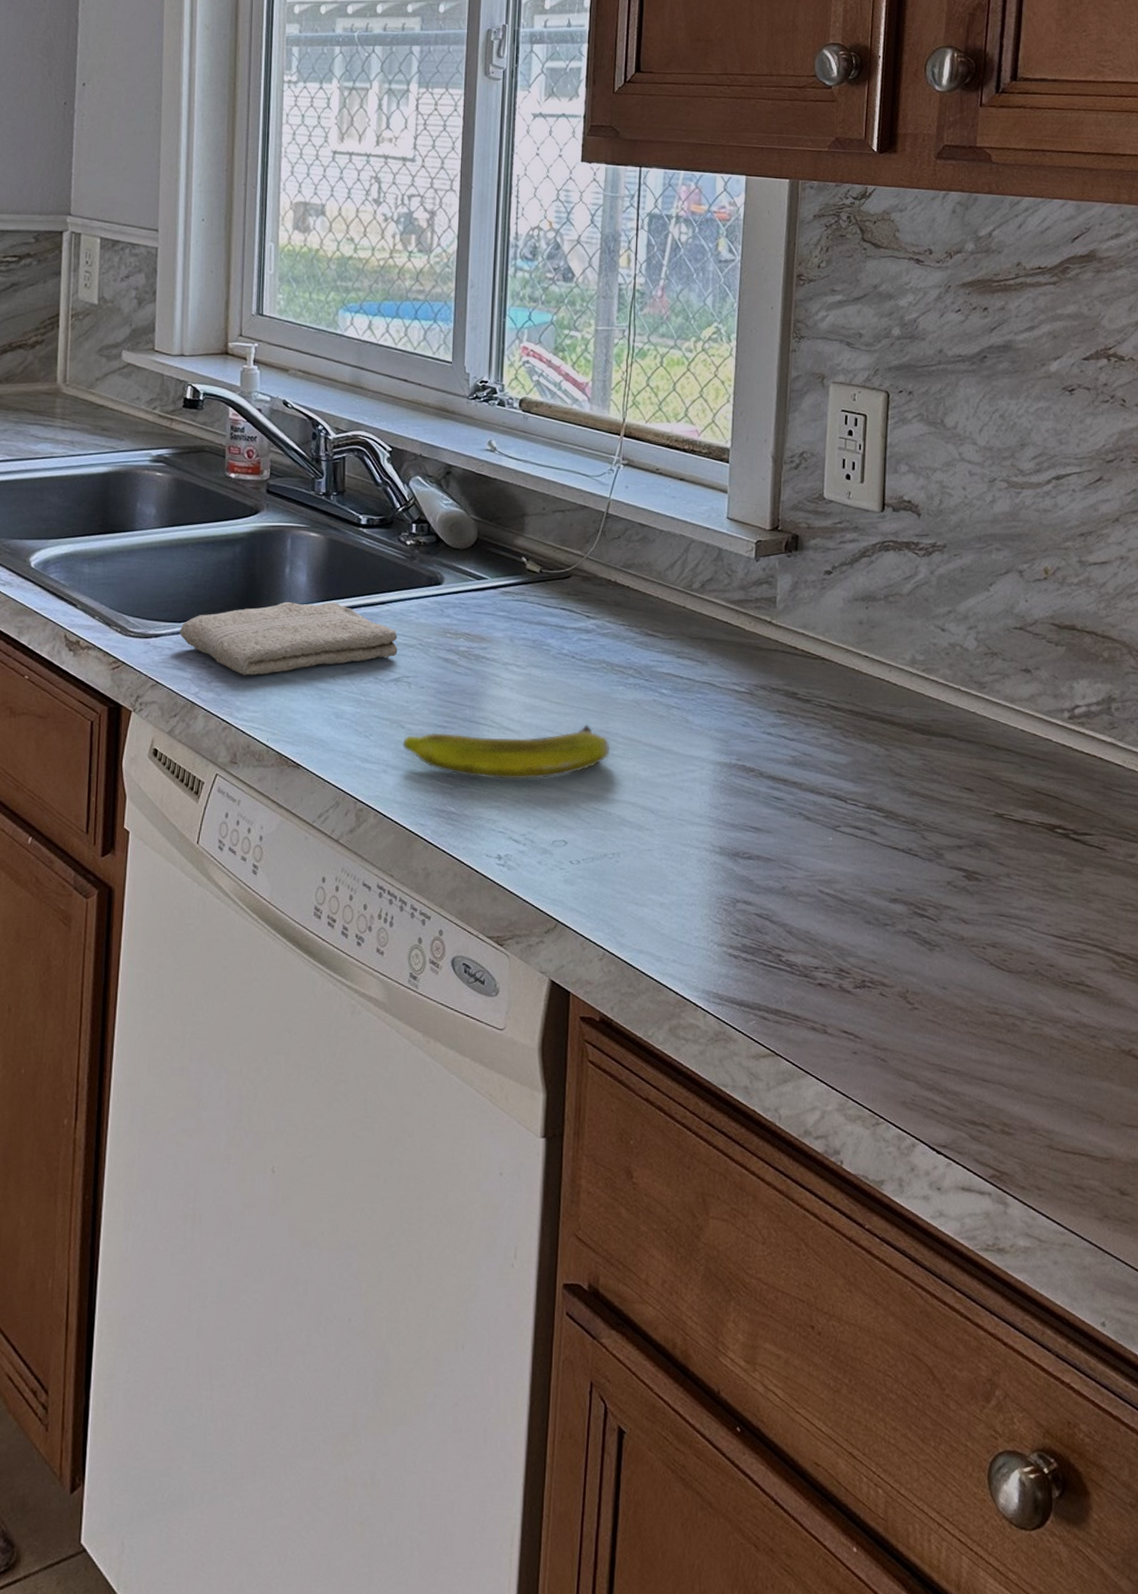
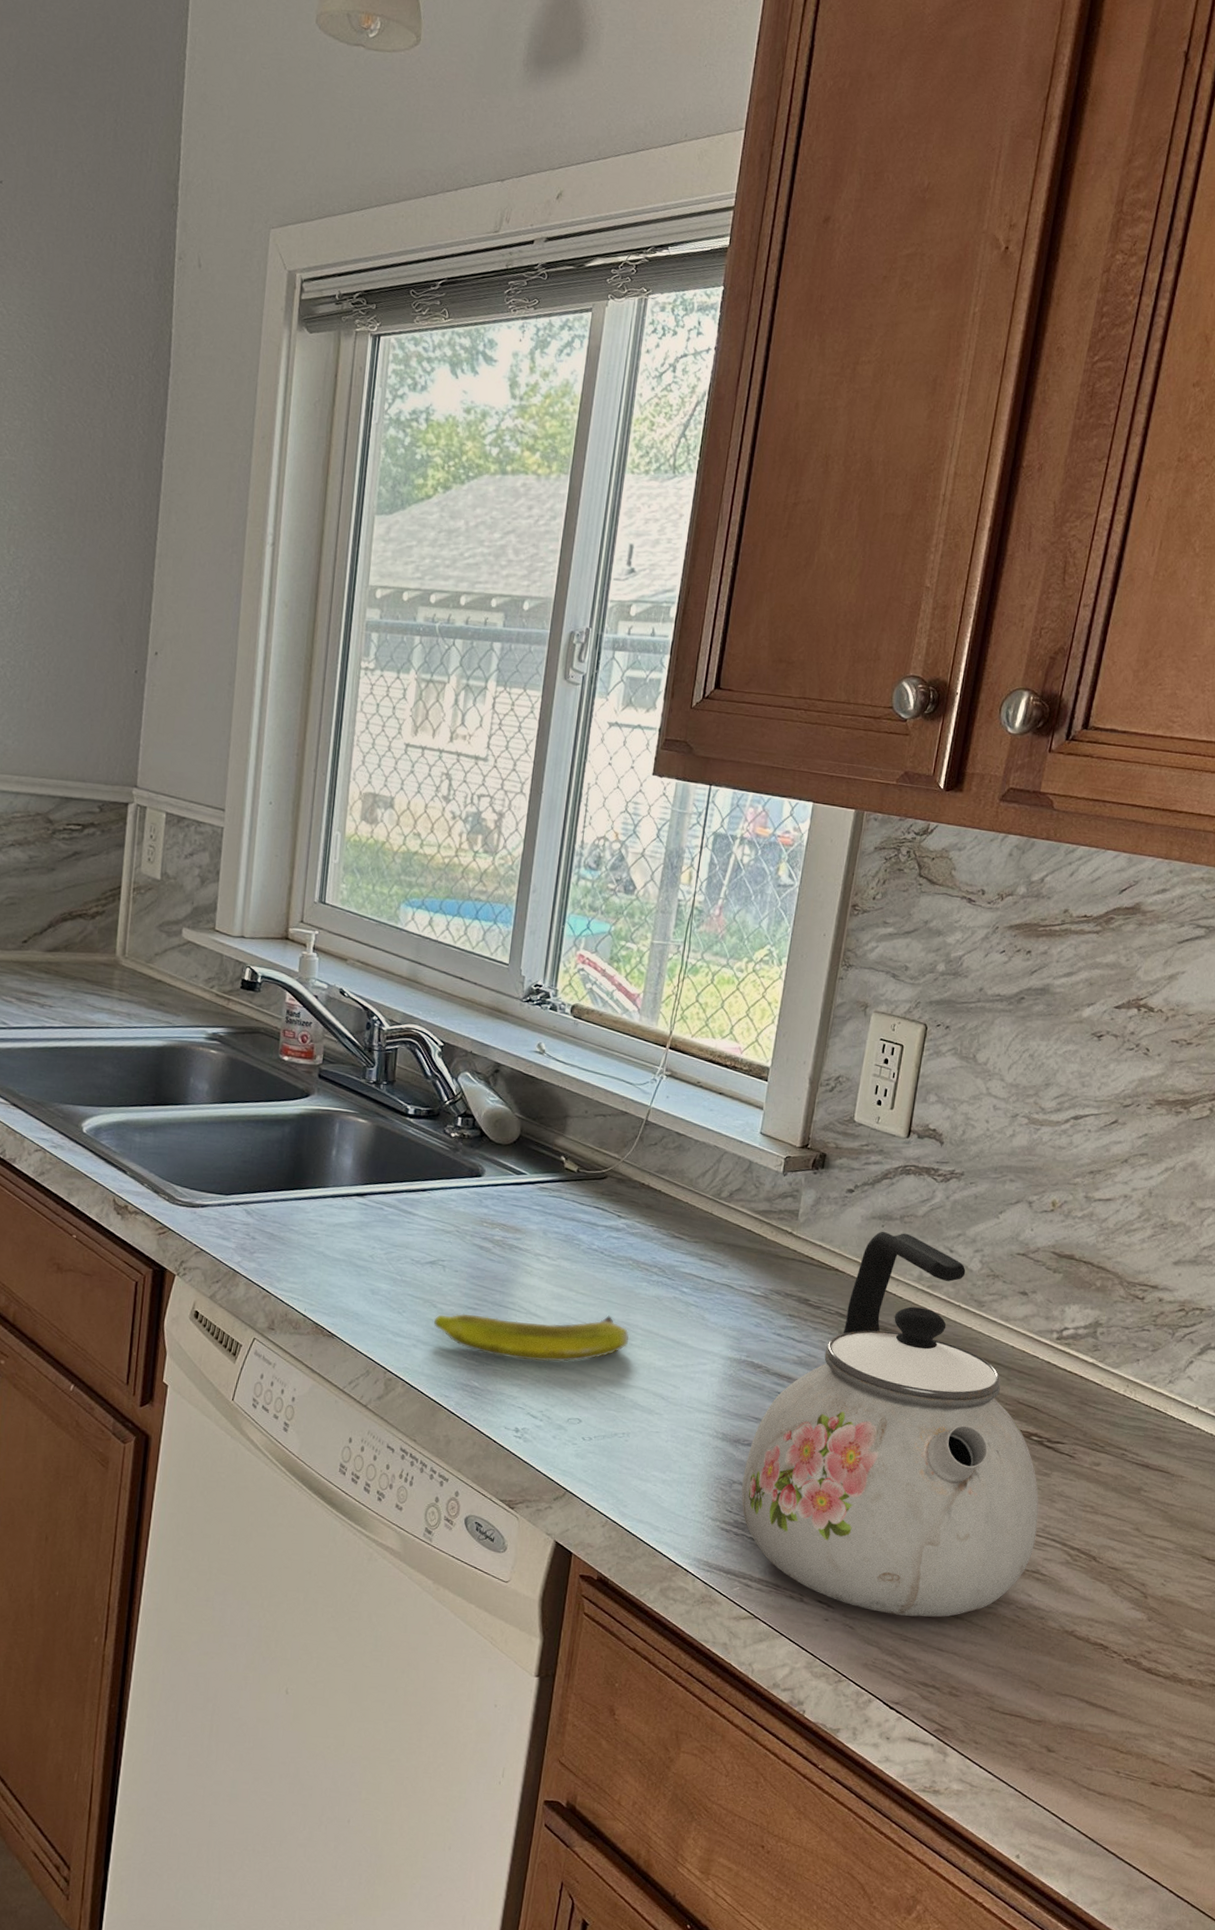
washcloth: present [180,601,398,676] -> none [226,1182,436,1250]
kettle: none [747,613,1075,1044] -> present [741,1231,1039,1618]

